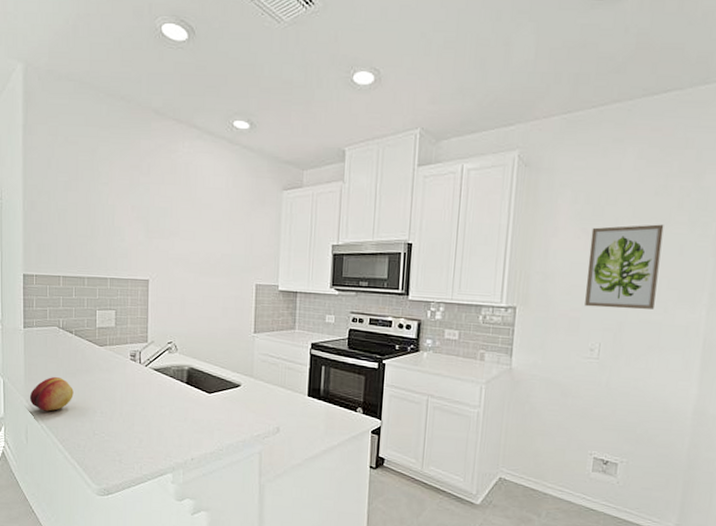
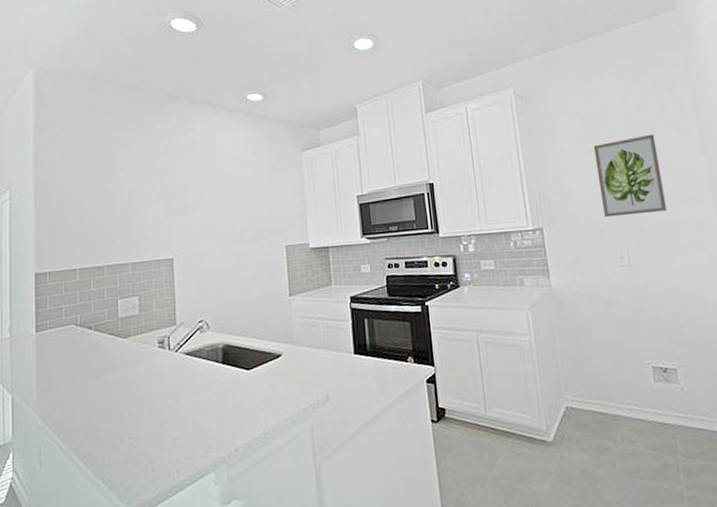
fruit: present [29,377,74,412] -> none [43,382,95,425]

